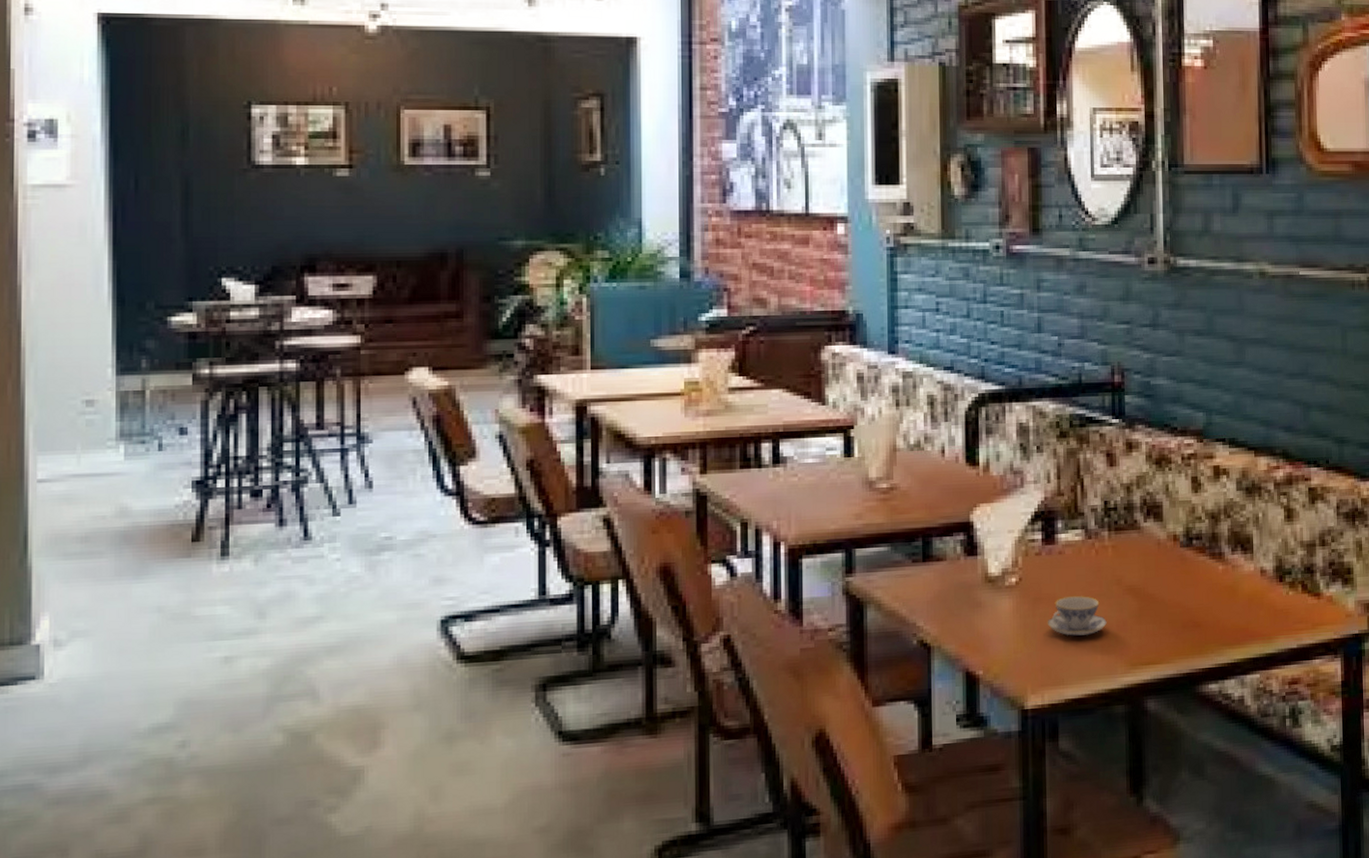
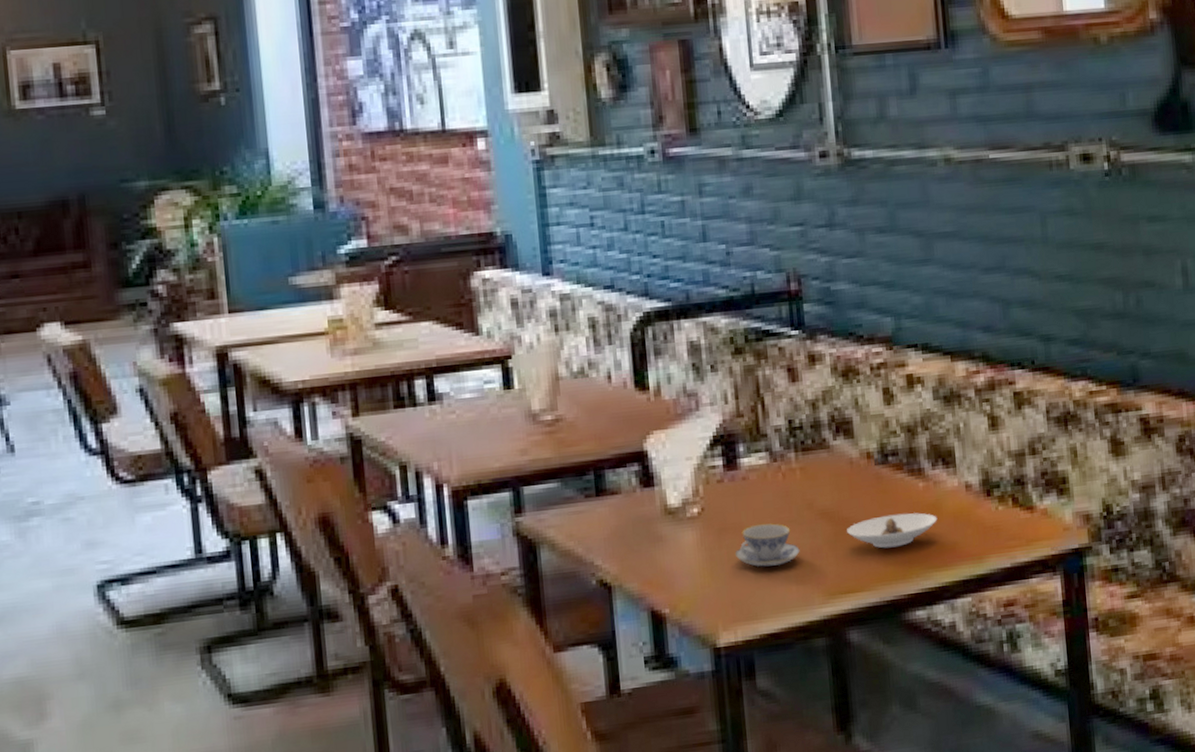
saucer: none [1151,593,1234,625] -> present [847,512,938,549]

